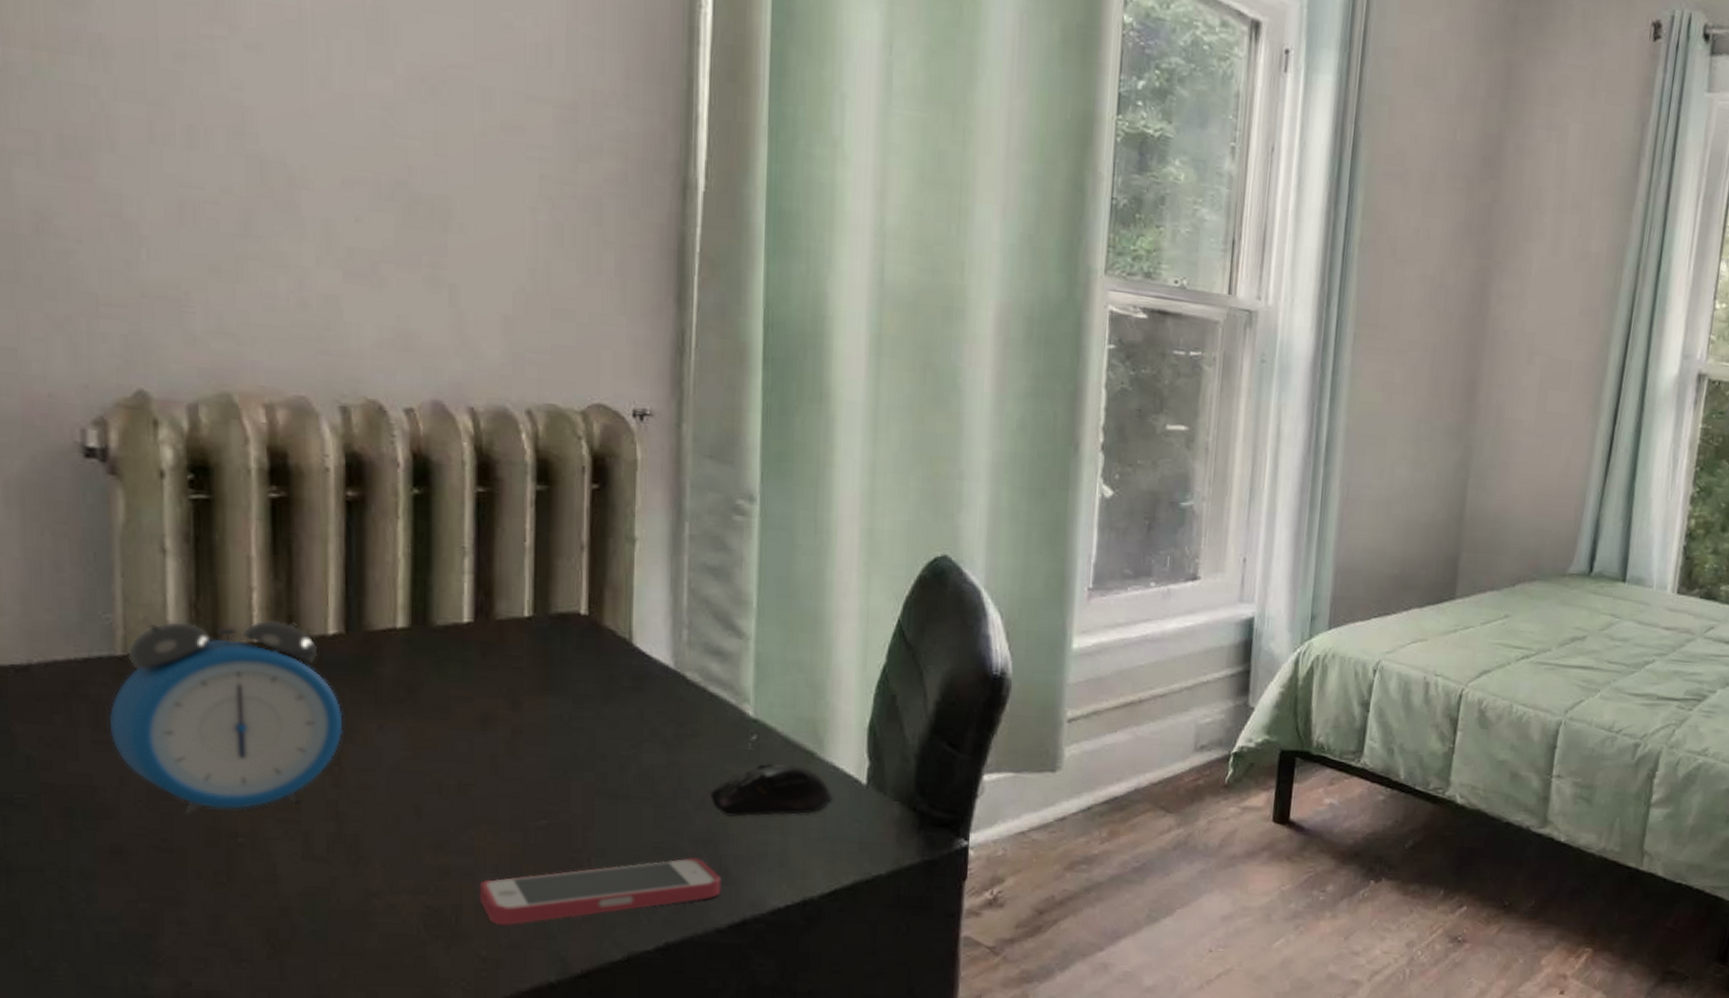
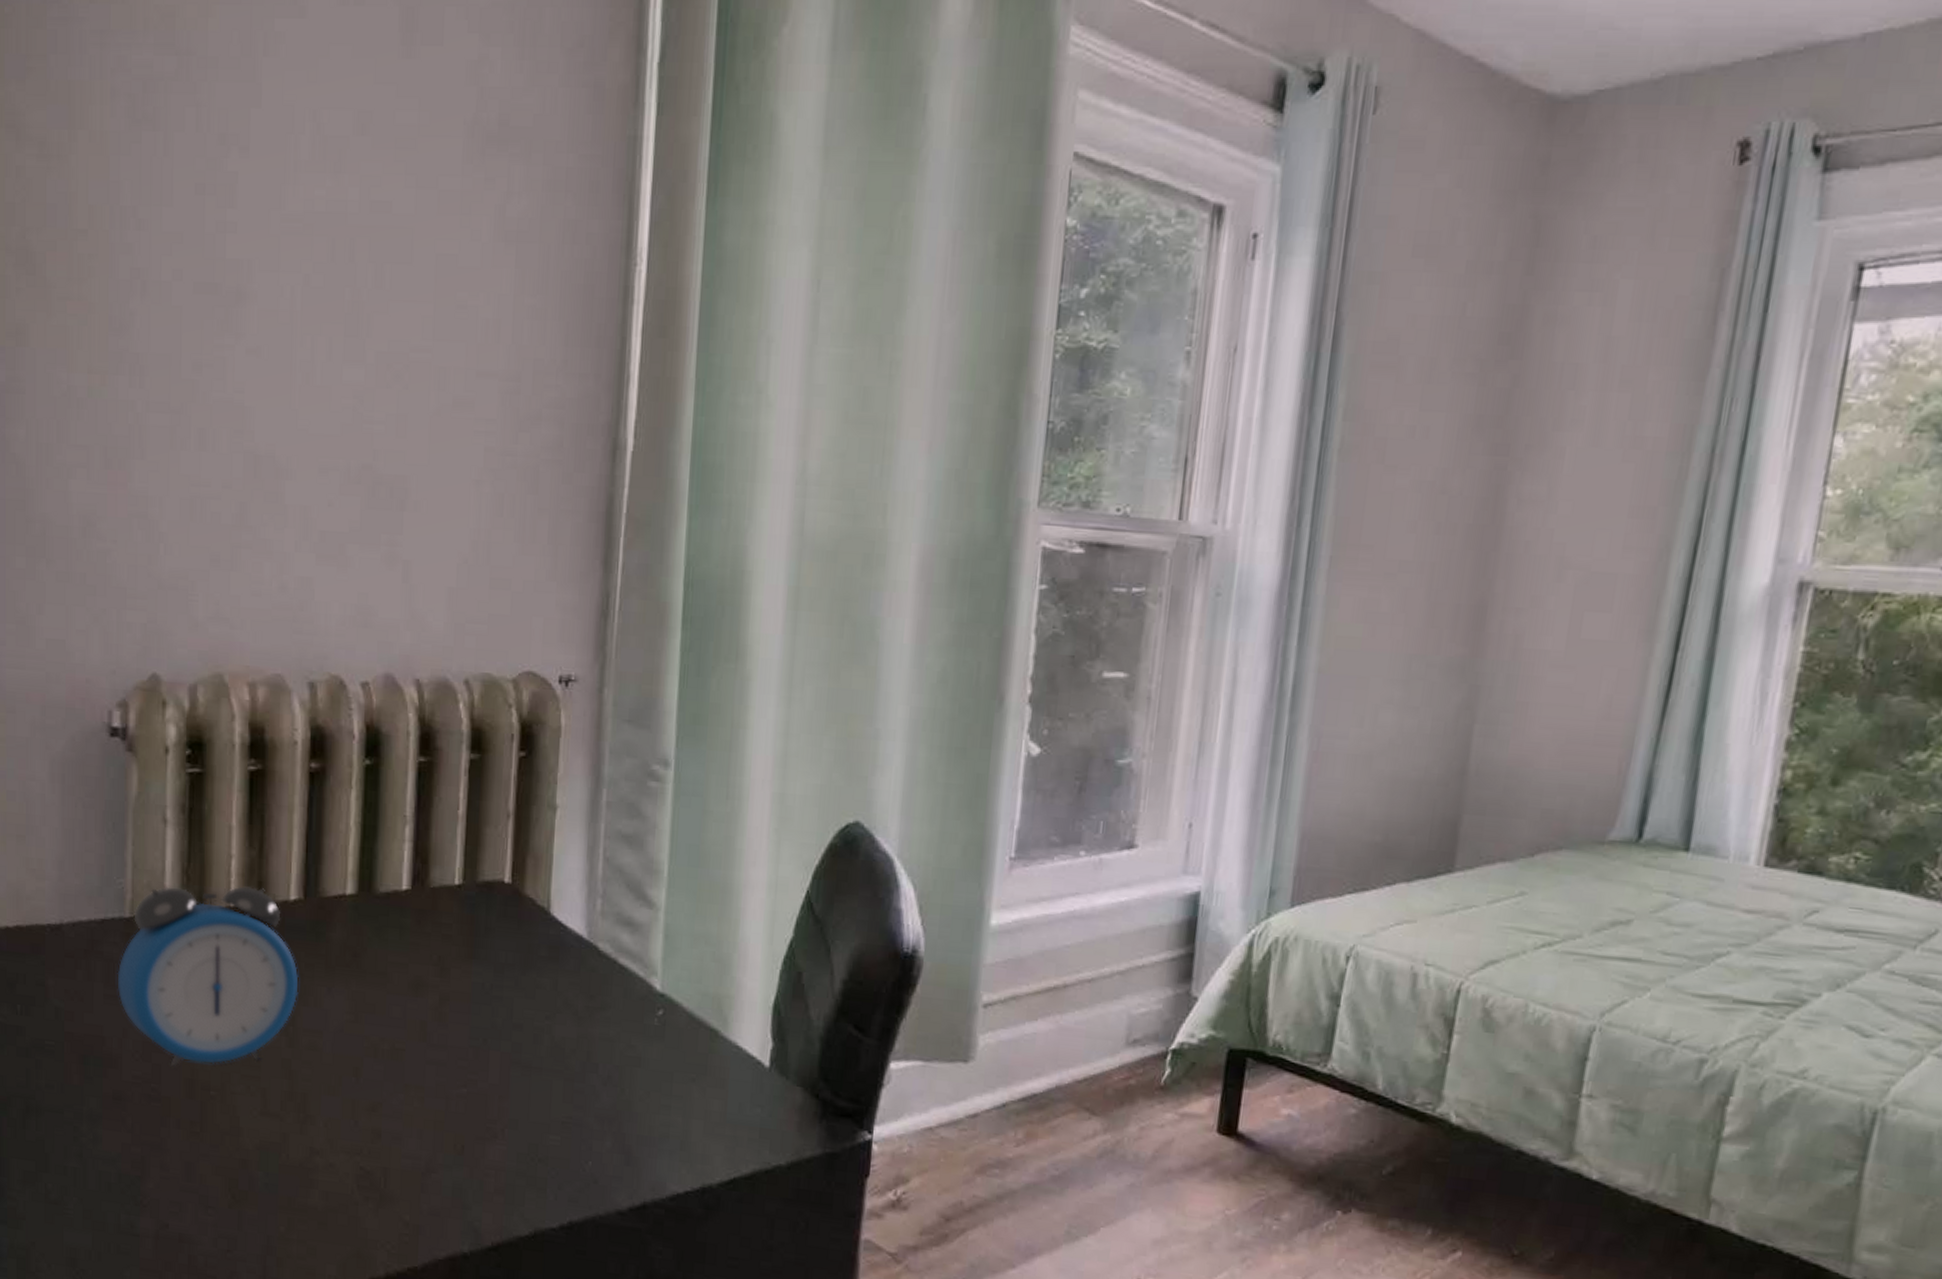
smartphone: present [479,856,721,925] -> none [405,1133,624,1192]
computer mouse: present [709,764,833,817] -> none [616,1040,735,1096]

